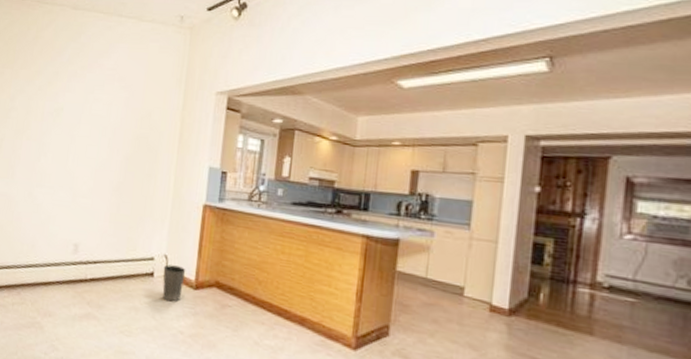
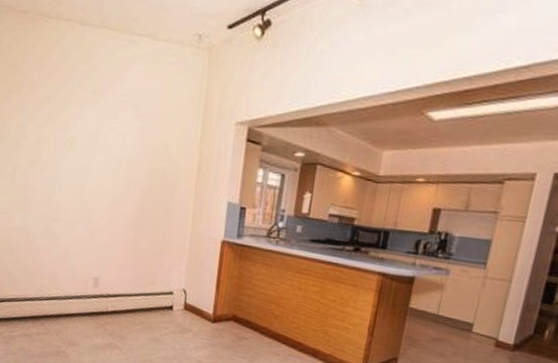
waste basket: present [162,264,186,302] -> none [181,298,204,334]

